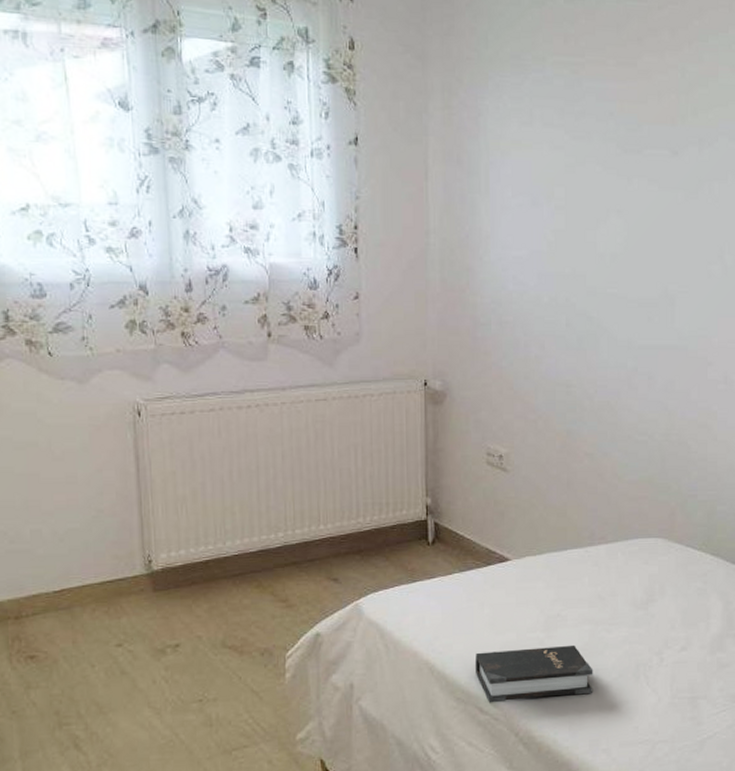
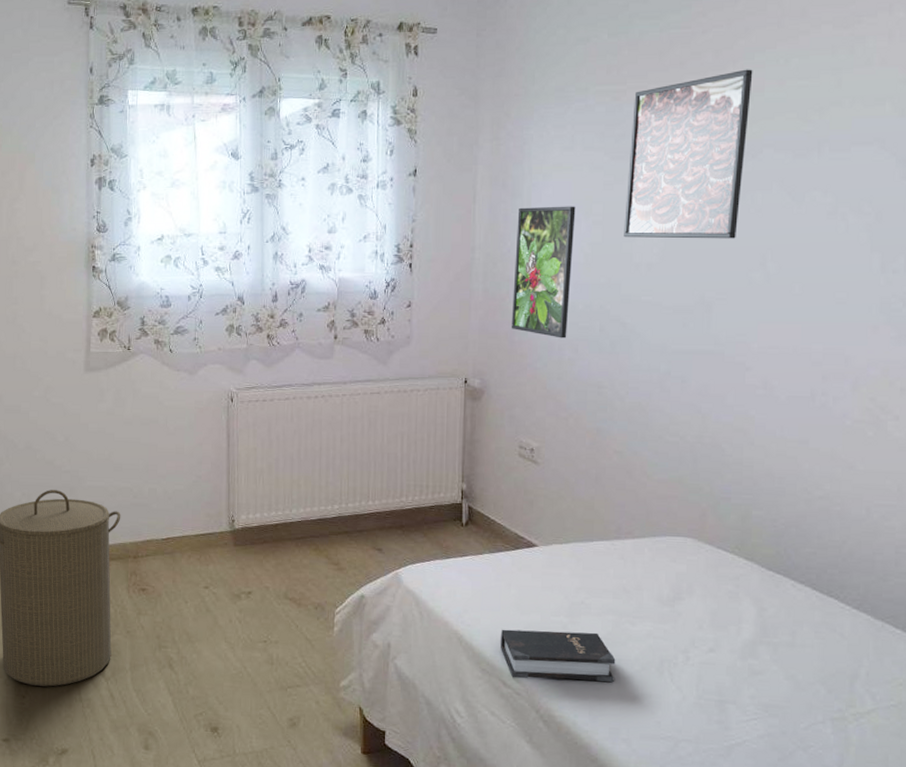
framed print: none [472,187,537,334] -> present [511,206,576,339]
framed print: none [587,51,707,230] -> present [624,69,753,239]

